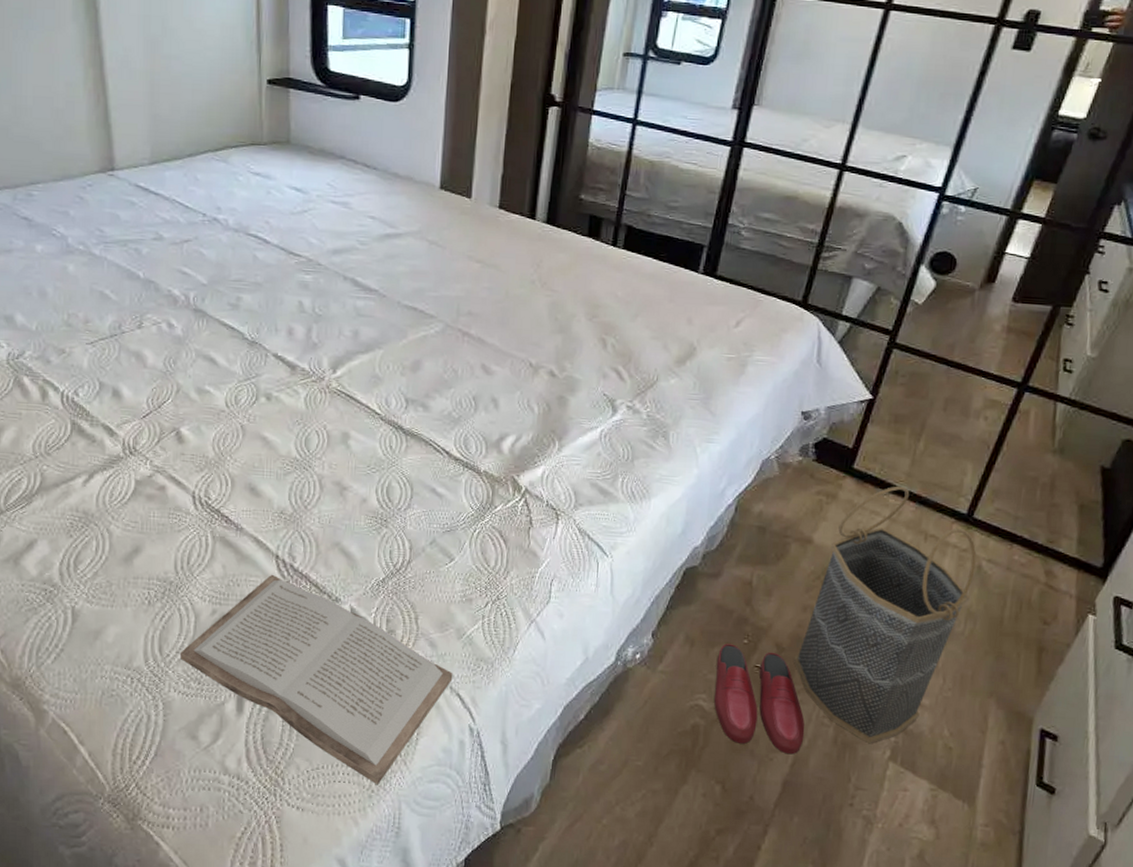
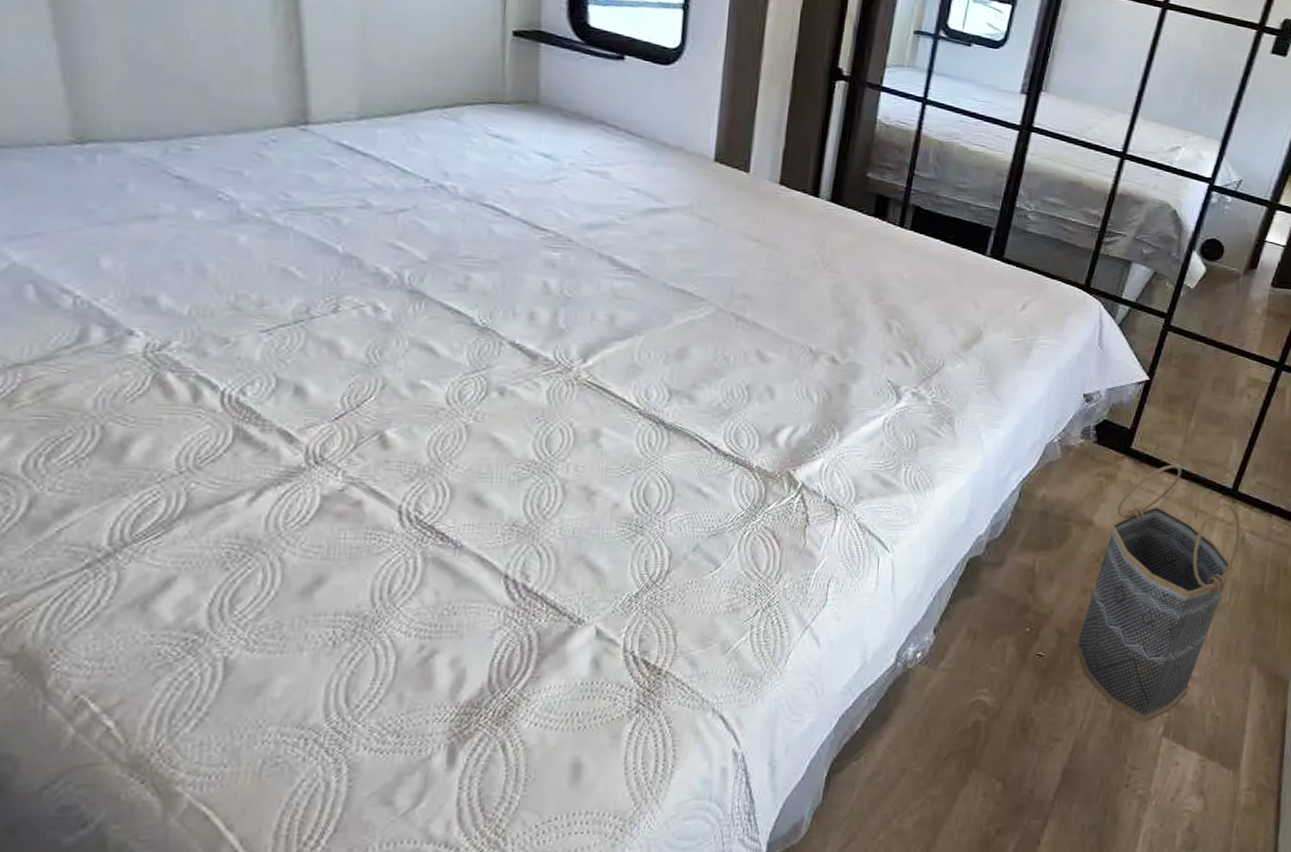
book: present [180,574,453,785] -> none [374,597,716,831]
slippers: present [714,643,805,755] -> none [996,633,1084,742]

